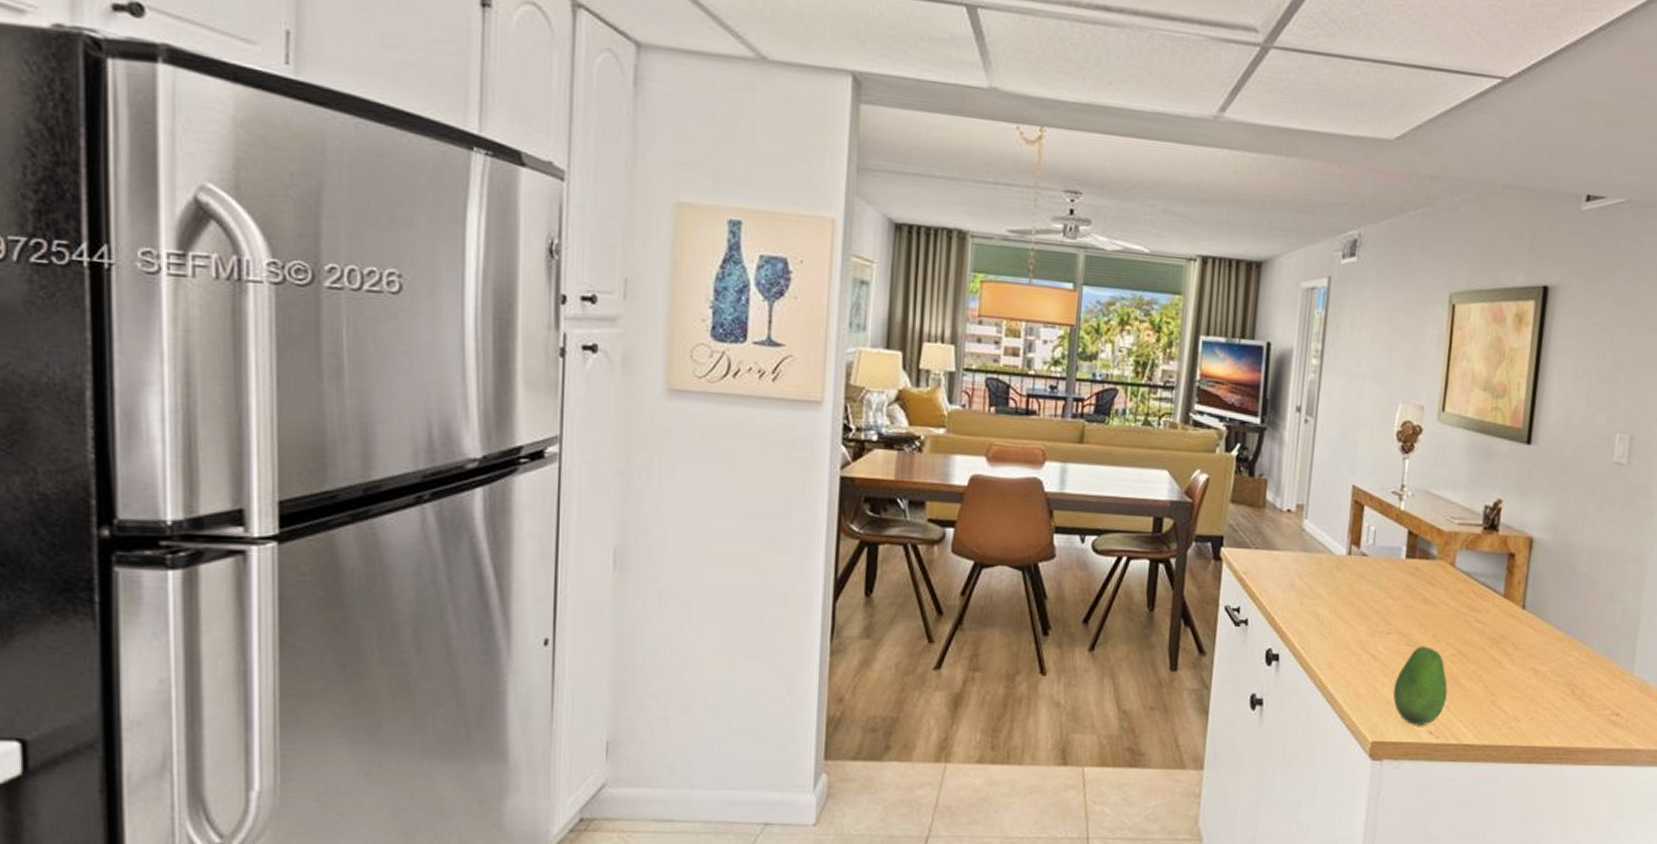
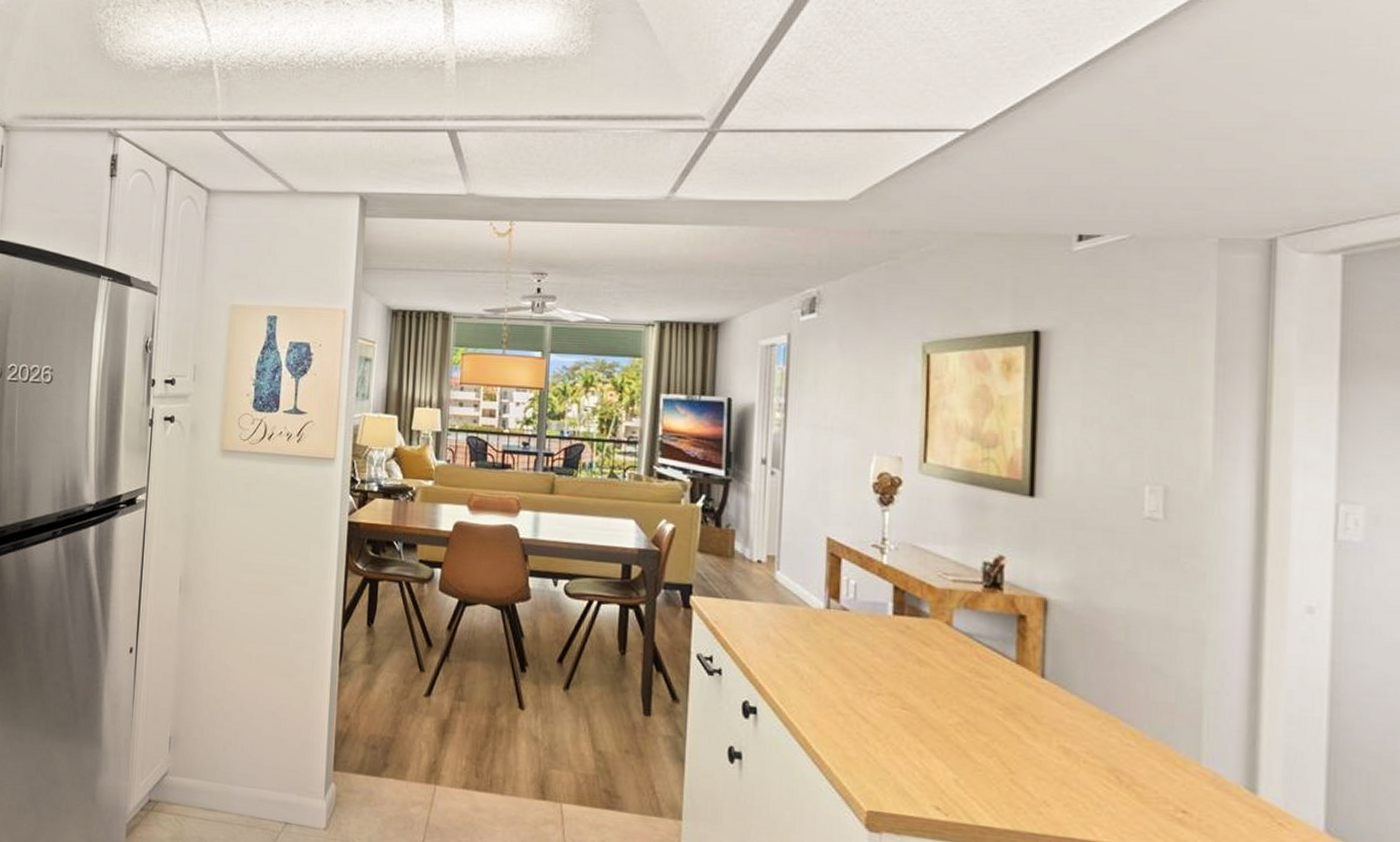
fruit: present [1393,646,1448,725] -> none [888,710,955,799]

